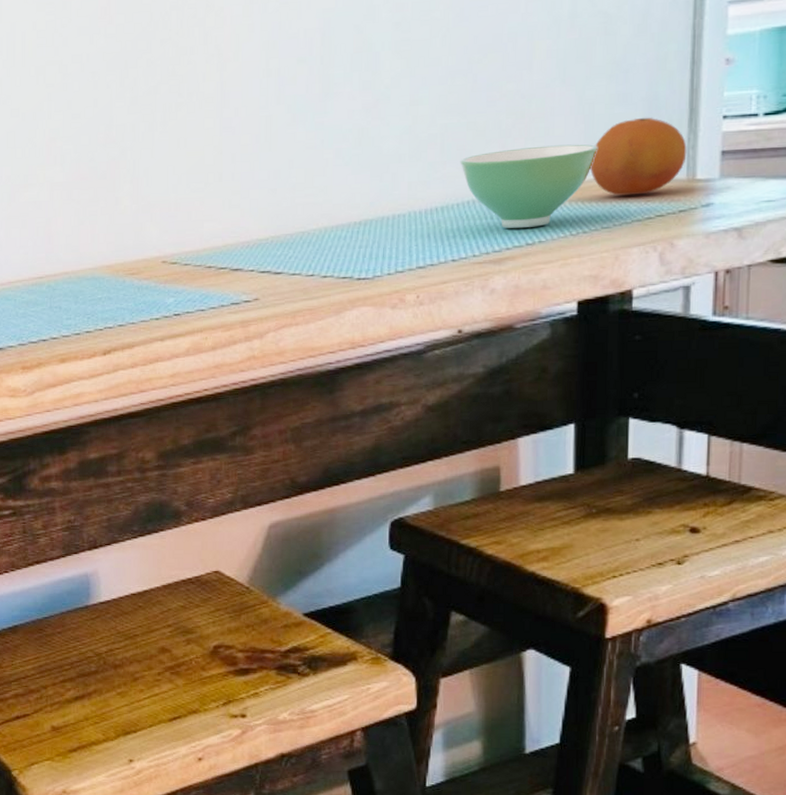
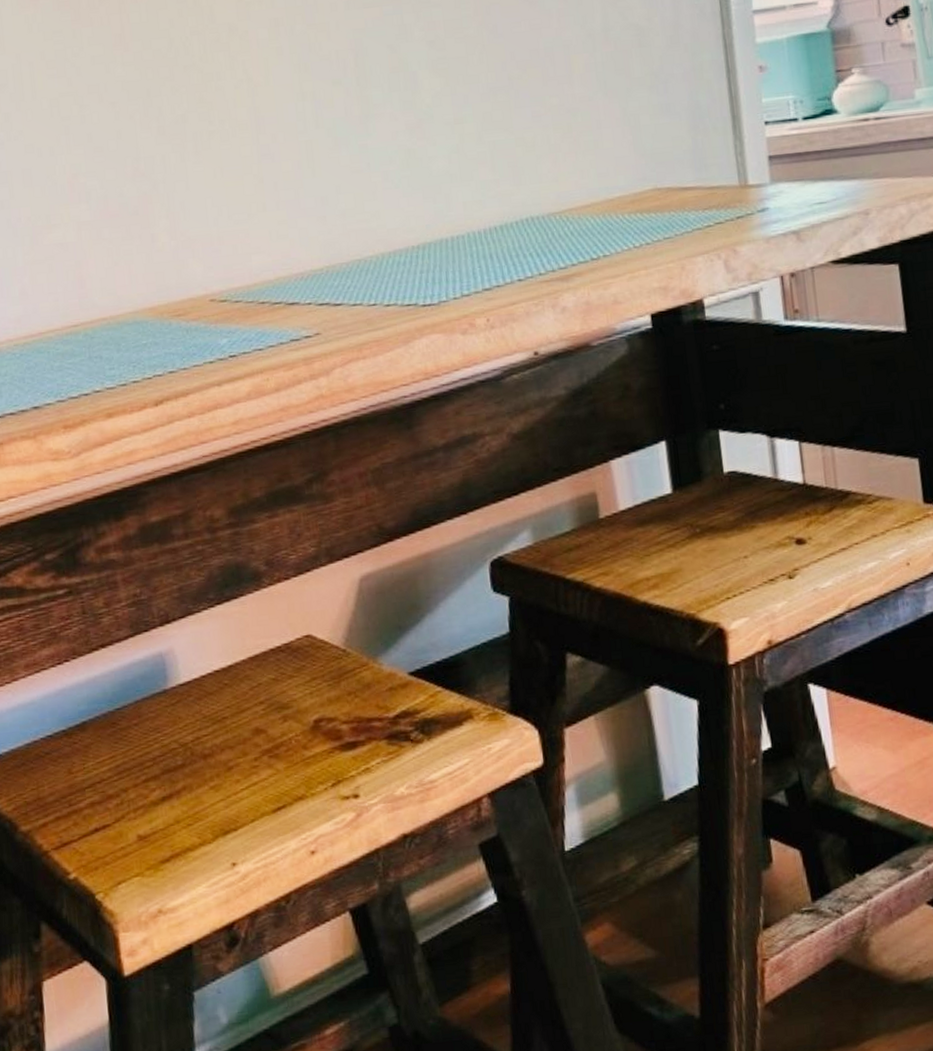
bowl: present [460,144,599,228] -> none [513,155,649,244]
fruit: present [590,117,687,196] -> none [644,126,736,205]

